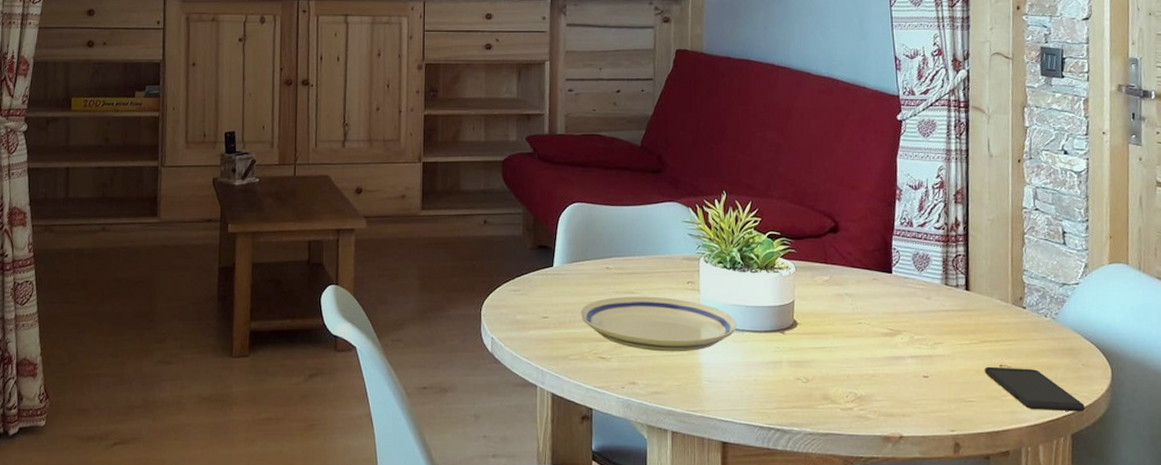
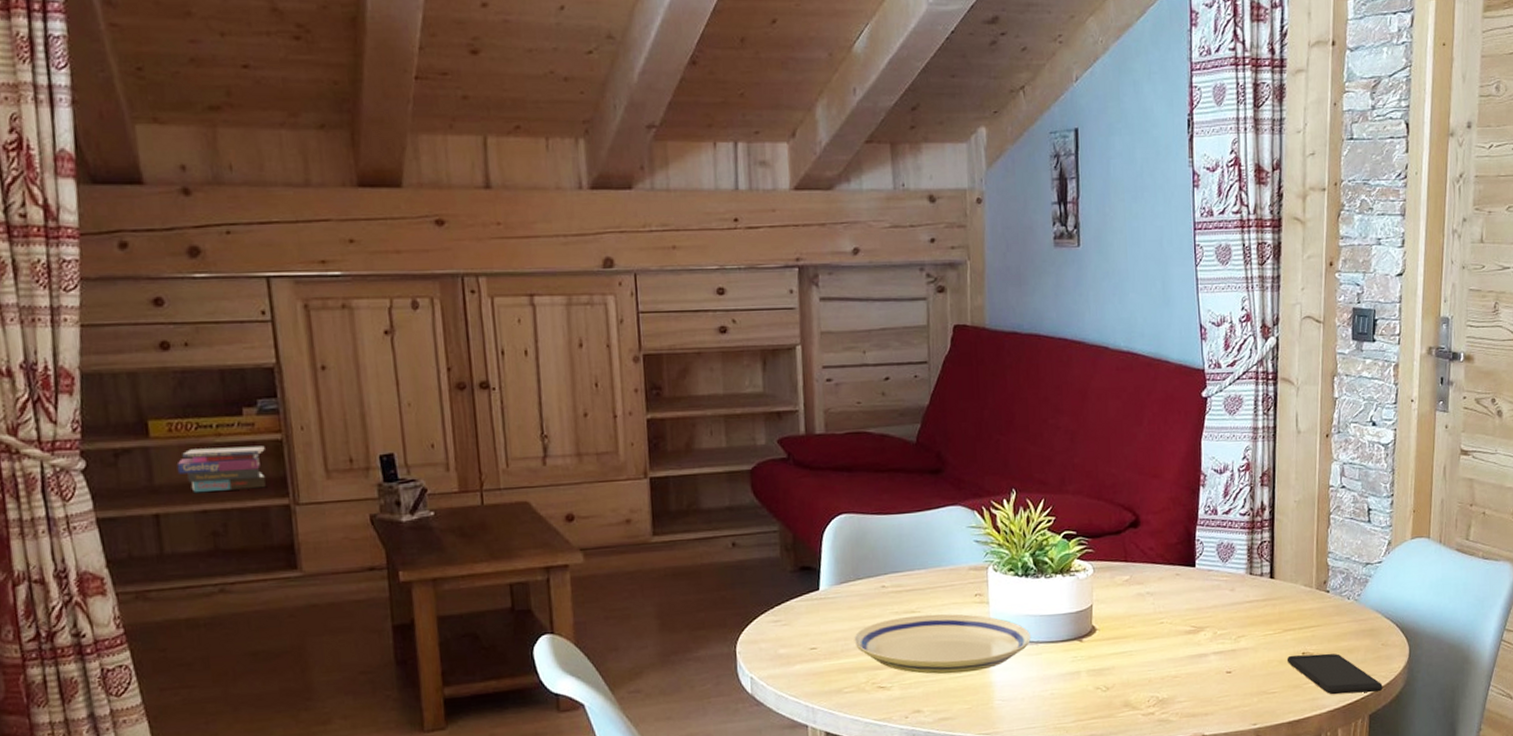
books: none [86,120,147,154] -> present [176,445,266,494]

